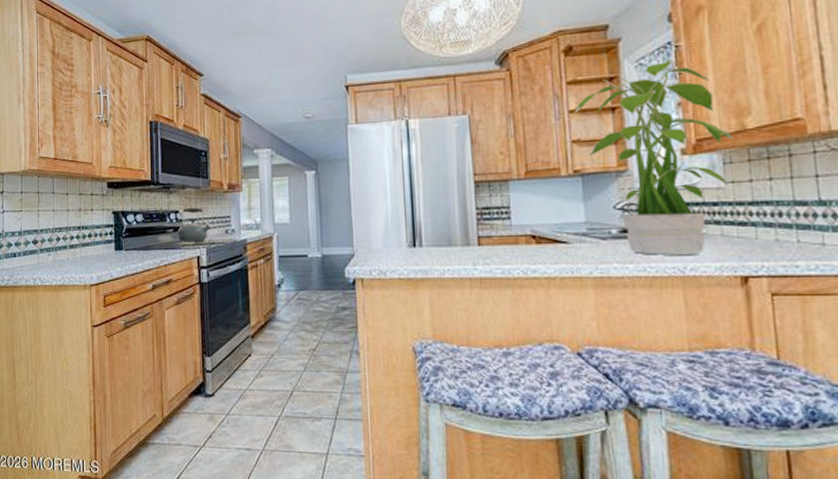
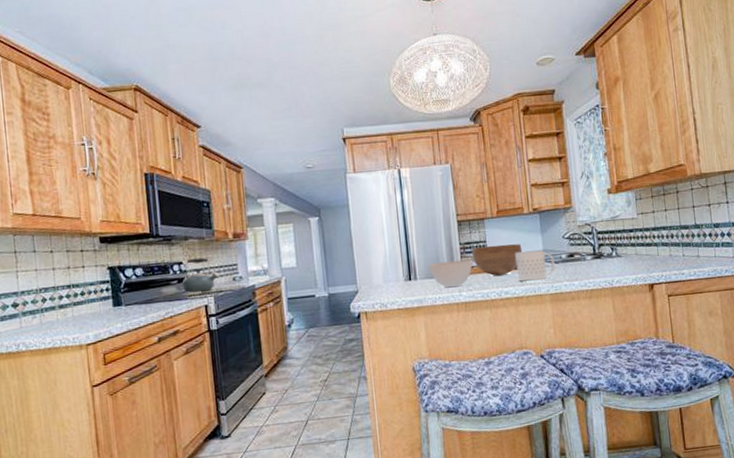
bowl: none [436,227,492,259] -> present [427,259,473,288]
bowl: none [490,212,557,250] -> present [471,244,523,277]
mug: none [547,221,601,260] -> present [515,250,555,282]
potted plant: present [574,57,734,256] -> none [532,117,642,273]

